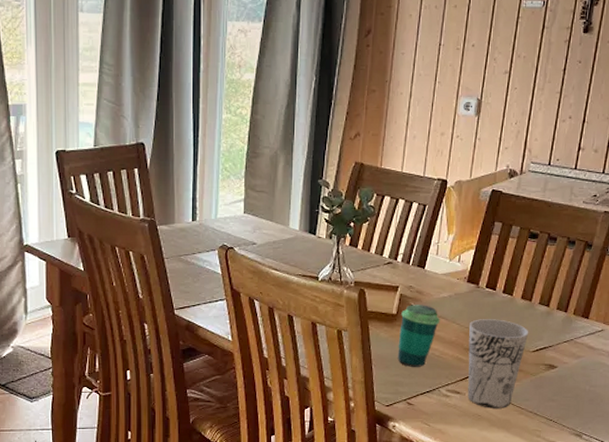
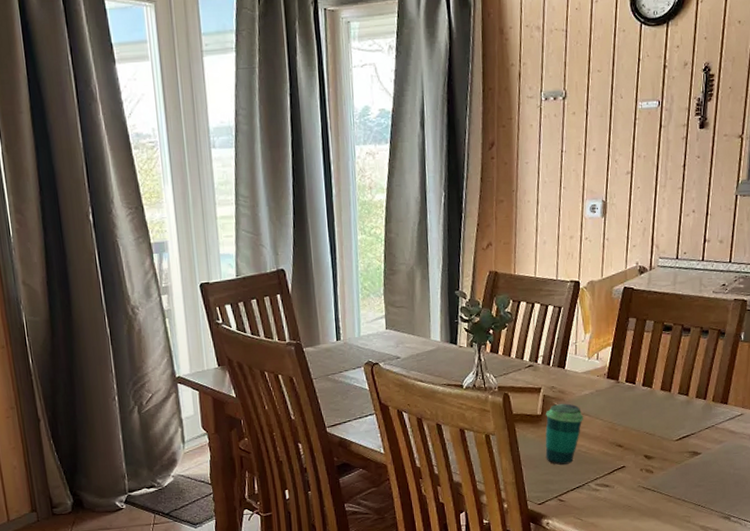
cup: present [467,319,529,408] -> none [613,412,671,499]

